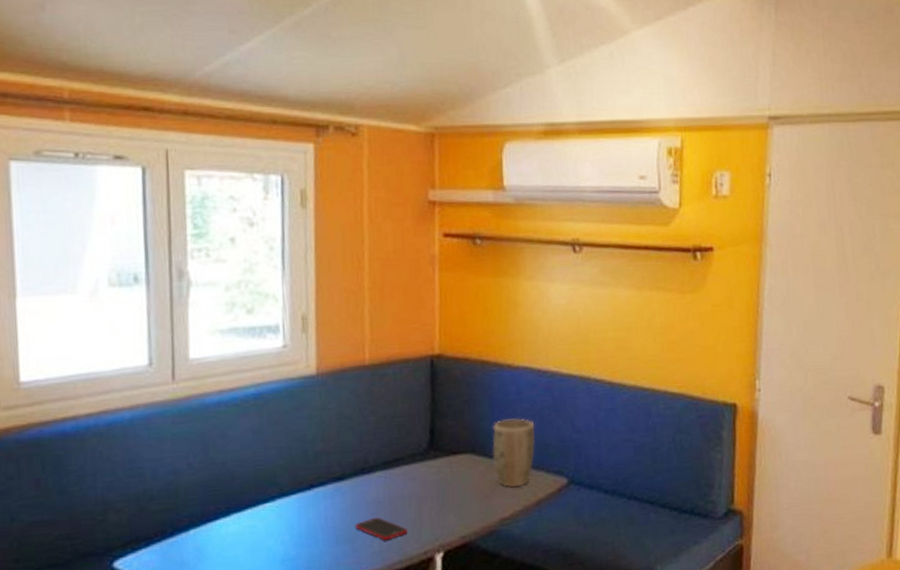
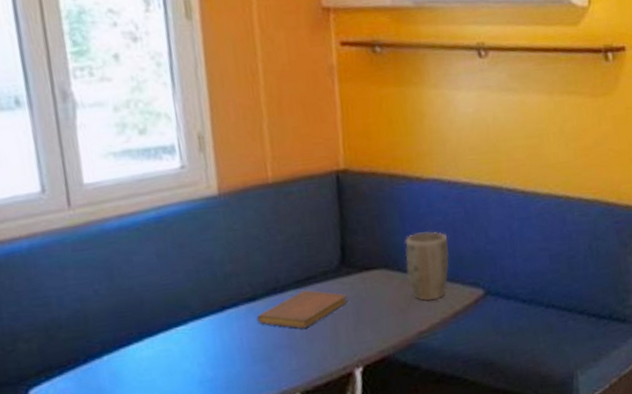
notebook: none [343,472,433,511] -> present [257,290,348,329]
cell phone: present [354,517,408,541] -> none [270,335,325,359]

